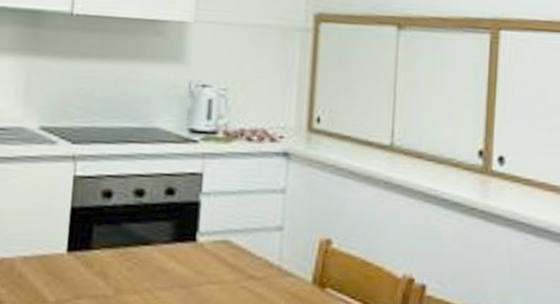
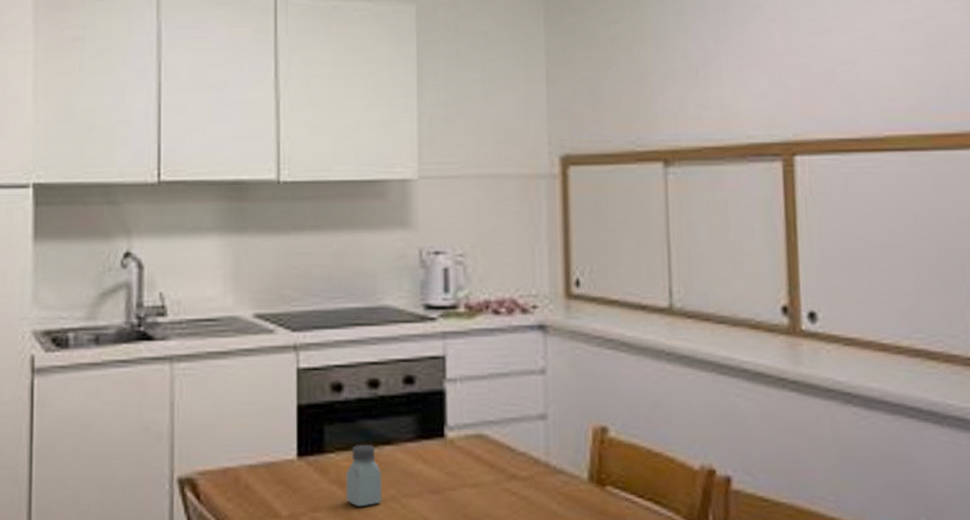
saltshaker: none [107,243,139,297] -> present [346,444,381,507]

